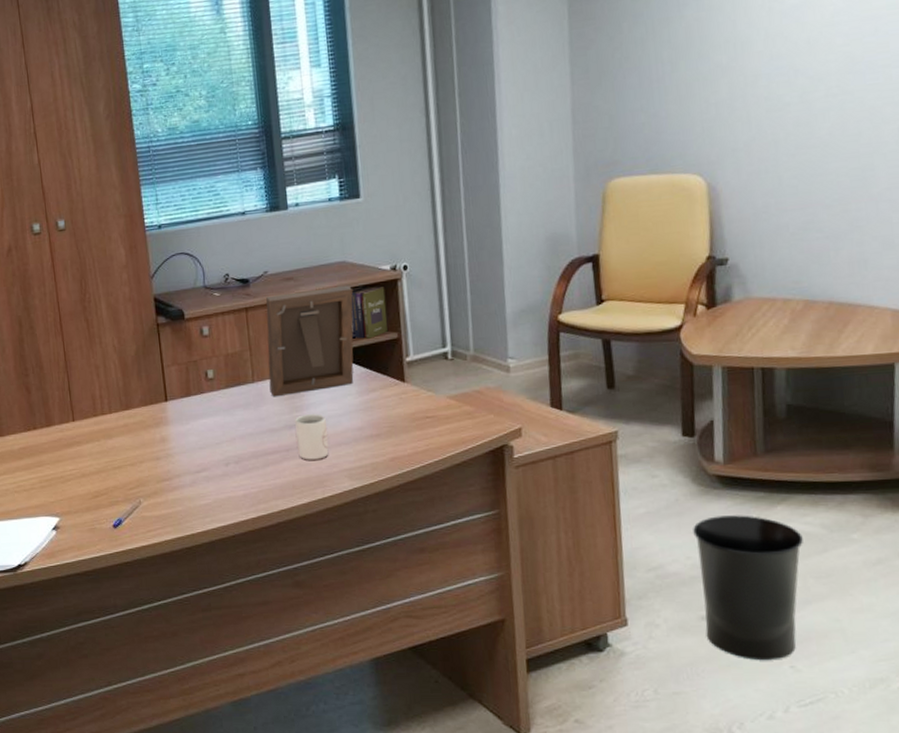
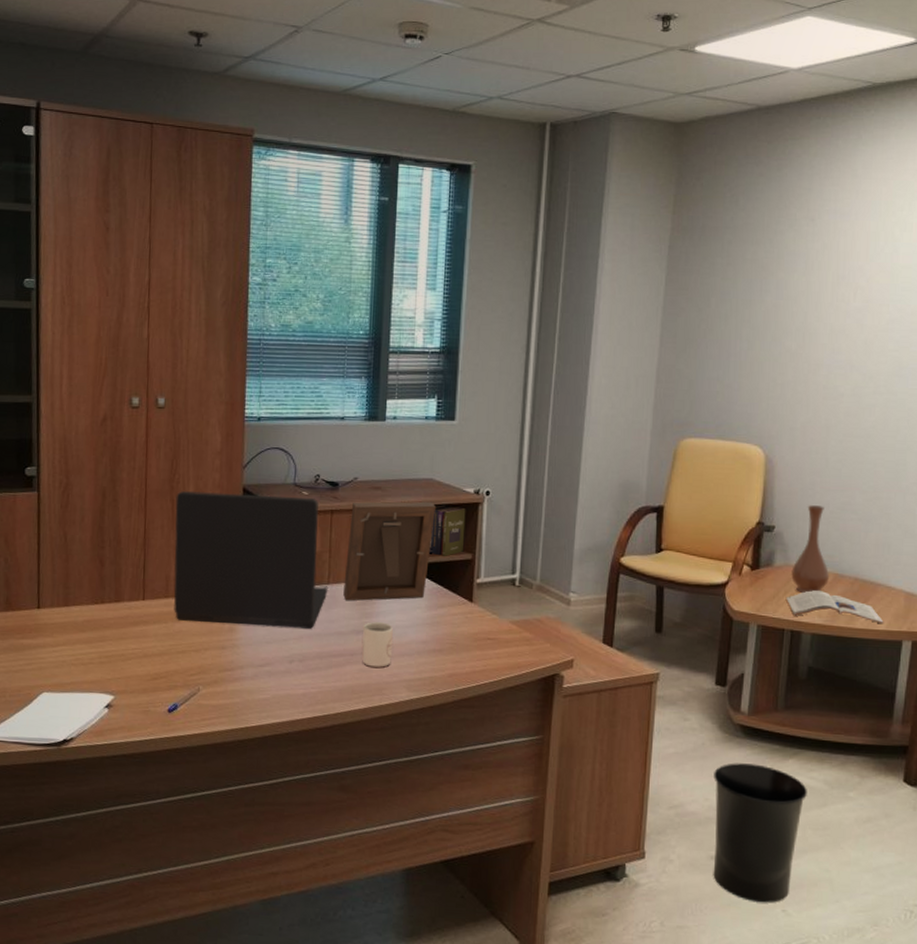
laptop: none [89,298,253,437] -> present [174,490,327,629]
vase: none [752,229,799,326] -> present [790,505,829,593]
magazine: none [752,321,870,352] -> present [786,590,884,624]

